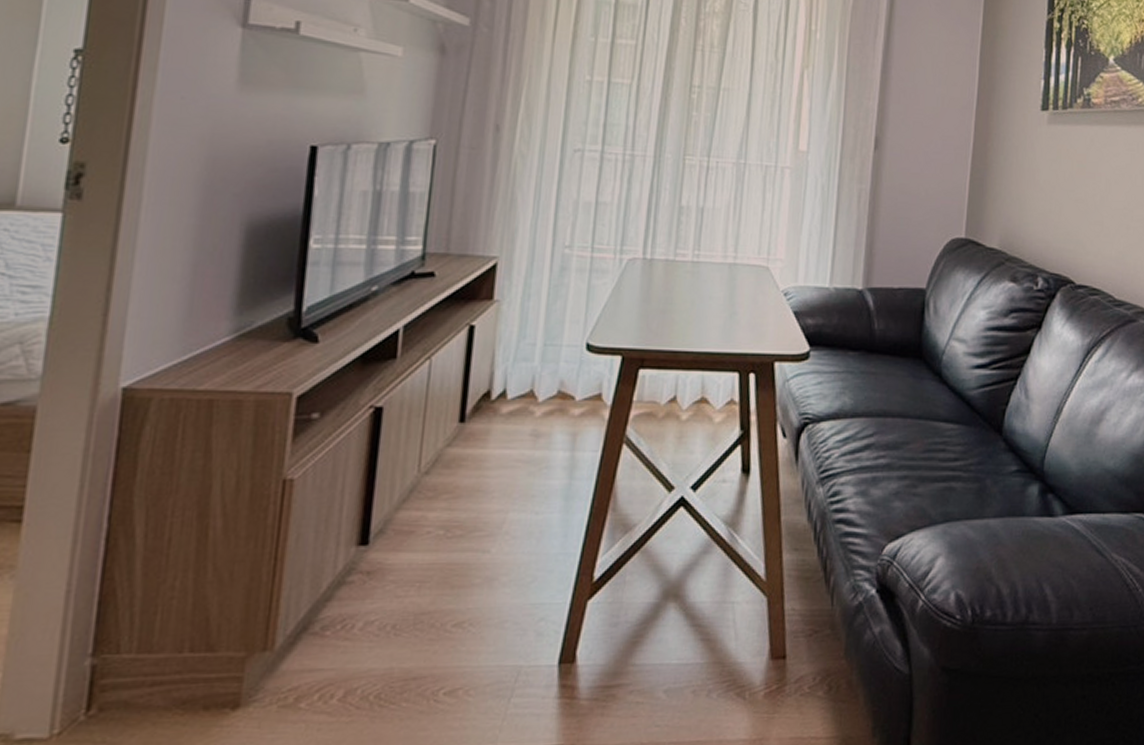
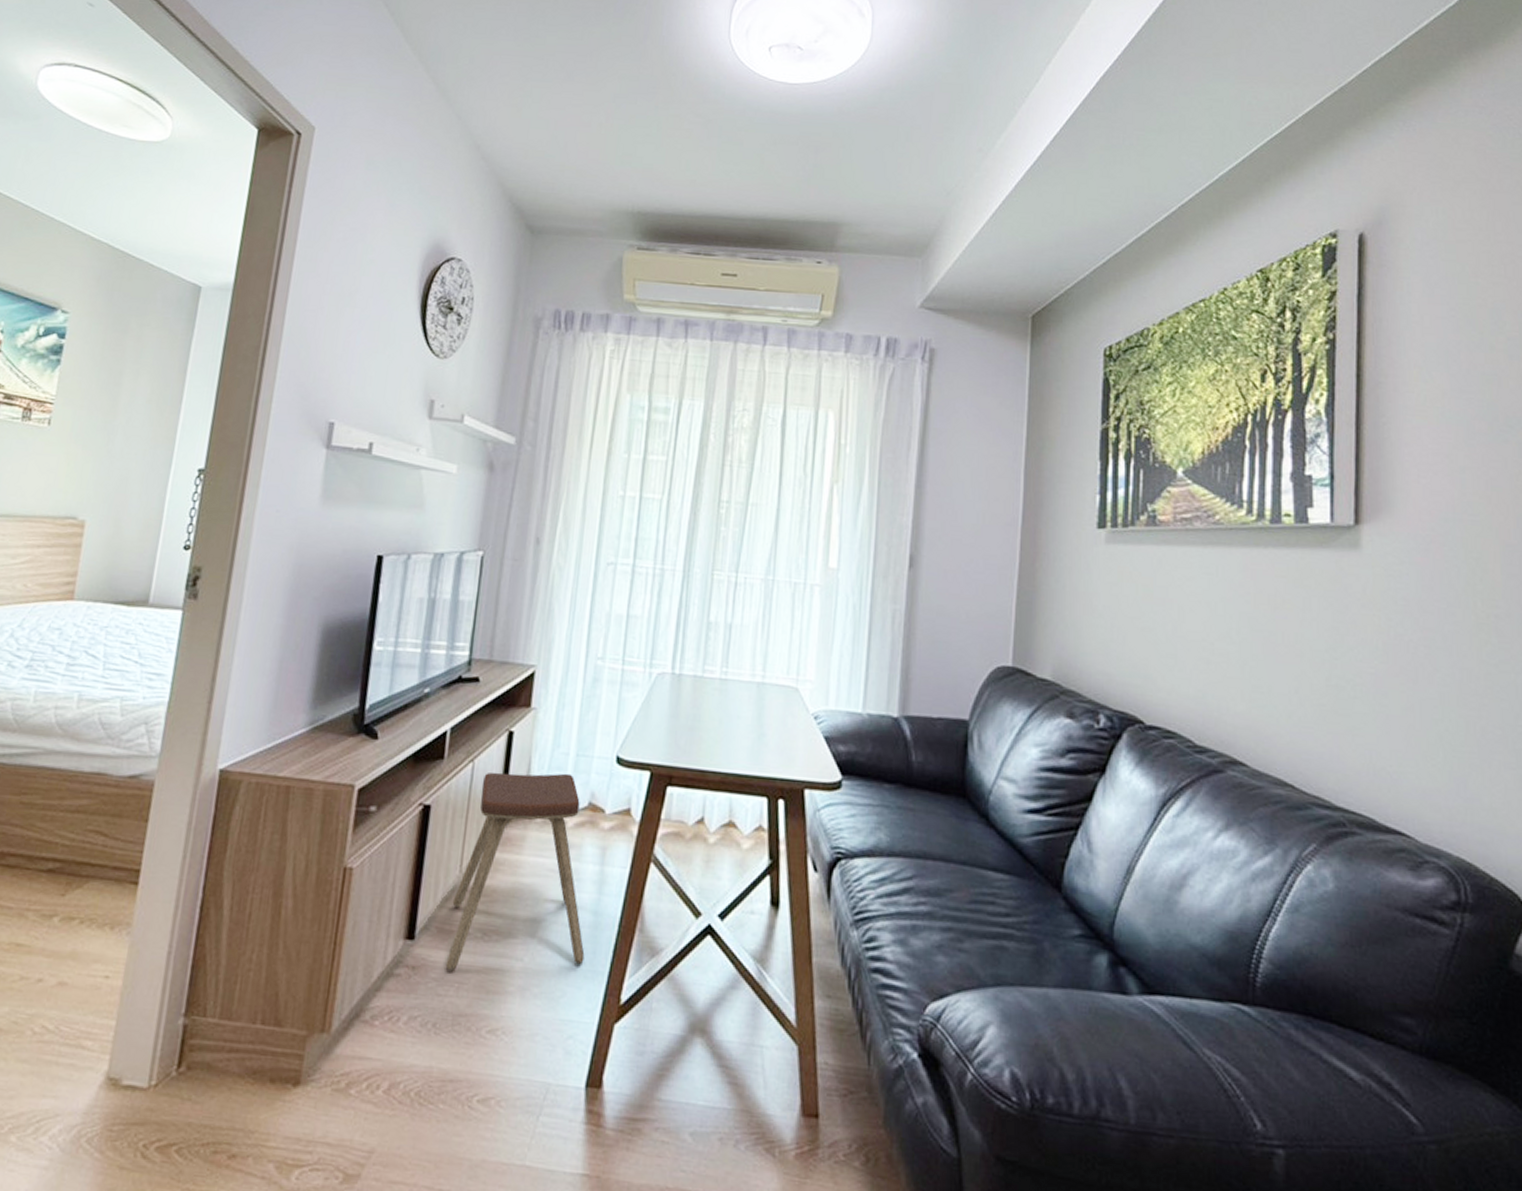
music stool: none [404,364,556,572] -> present [445,772,585,972]

